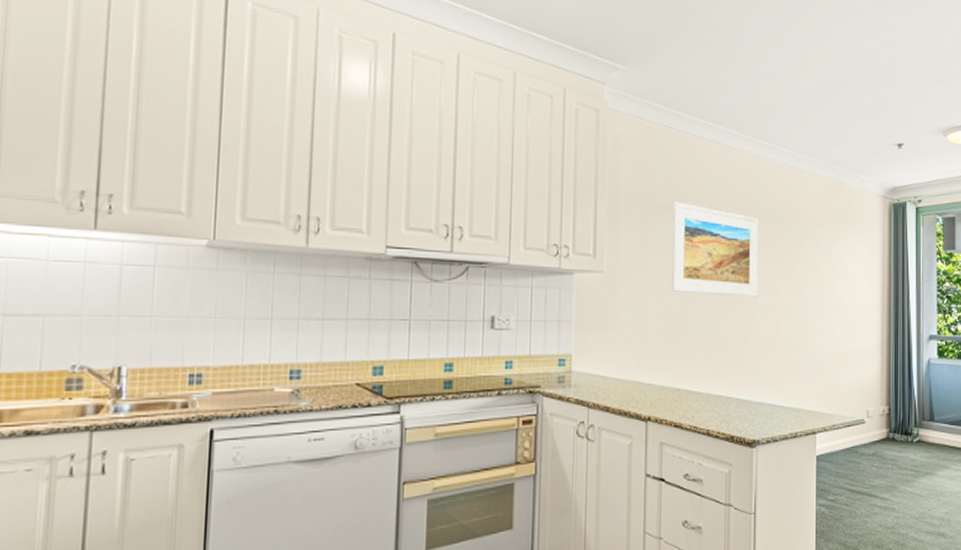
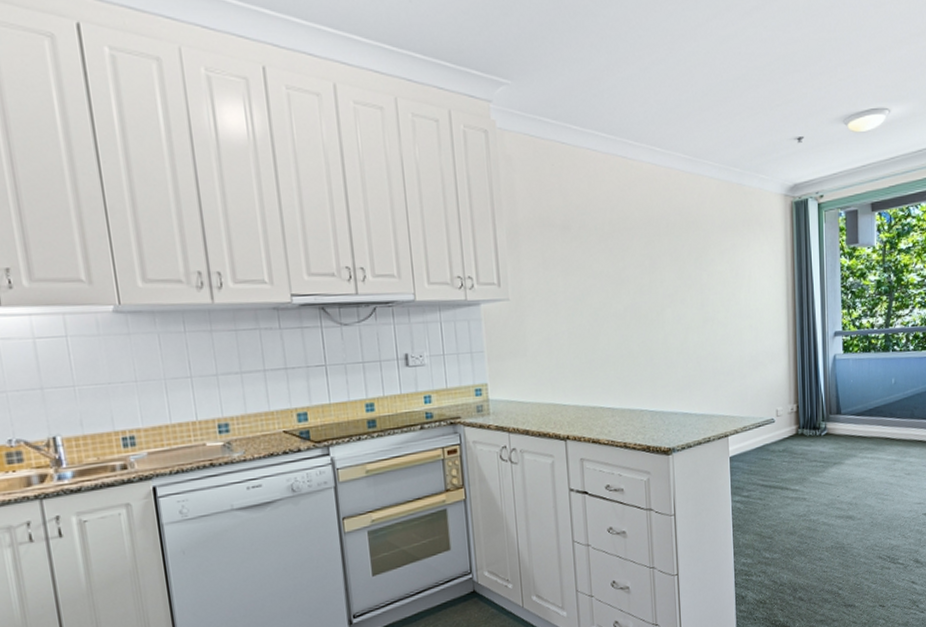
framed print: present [672,201,759,297] -> none [573,220,665,313]

